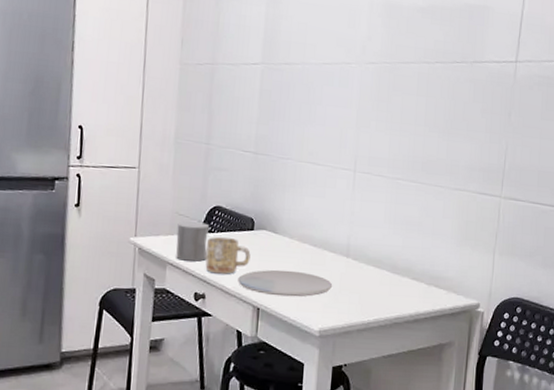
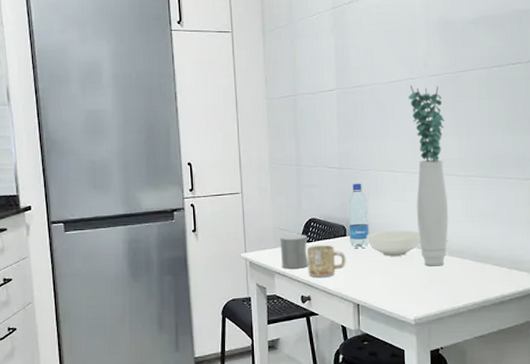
plate: present [238,269,333,297] -> none [337,268,422,292]
bottle: none [257,171,283,247] -> present [348,183,370,249]
bowl: none [276,228,336,259] -> present [366,230,421,256]
vase: none [334,70,378,275] -> present [409,85,449,267]

